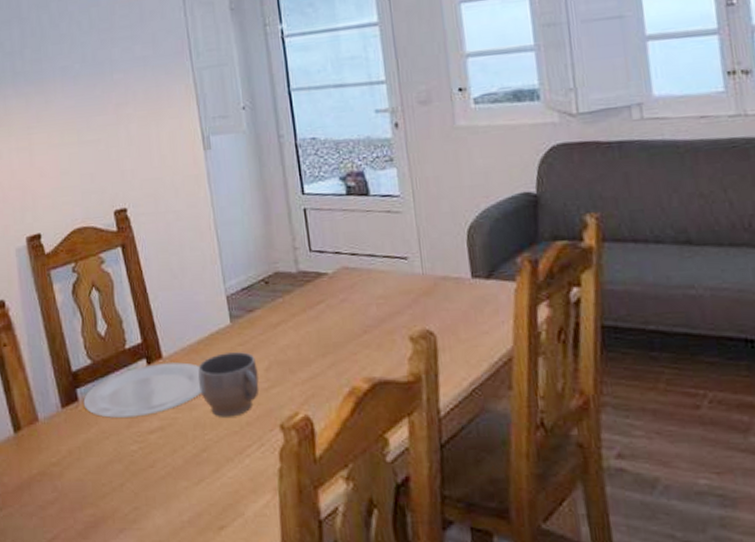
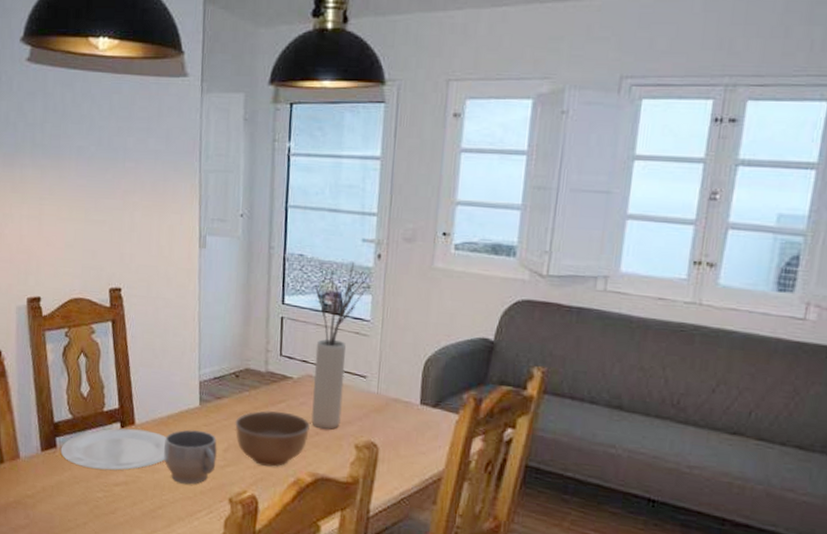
bowl: none [273,313,356,379] -> present [235,410,310,467]
vase: none [334,136,390,325] -> present [311,262,368,430]

